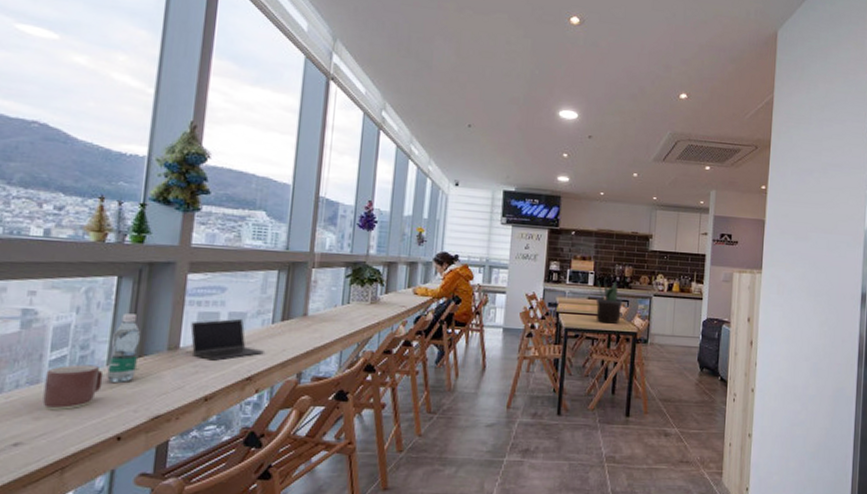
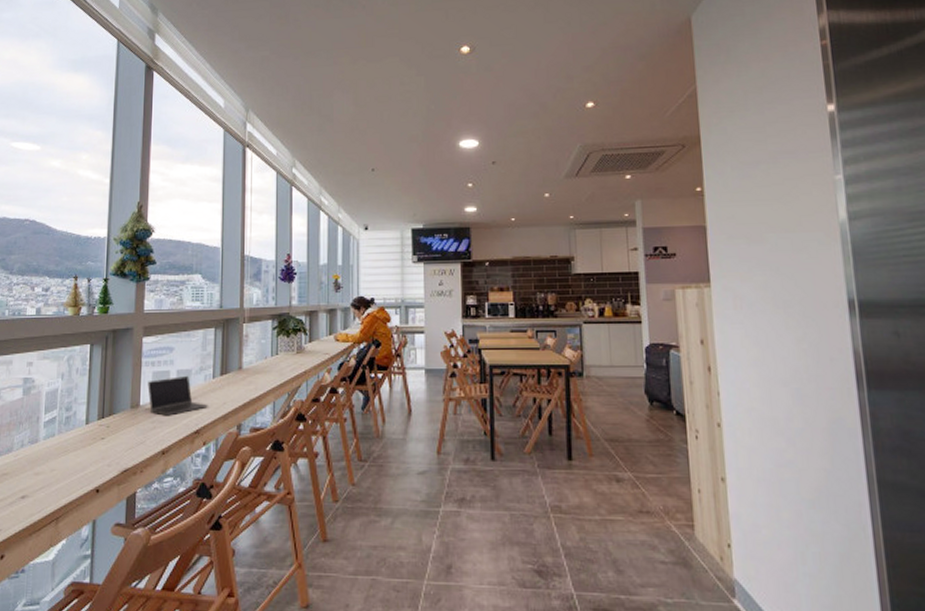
mug: present [42,364,104,410] -> none [41,424,84,465]
bottle: present [106,313,142,383] -> none [86,377,110,439]
planter: present [595,280,623,324] -> none [519,311,550,357]

